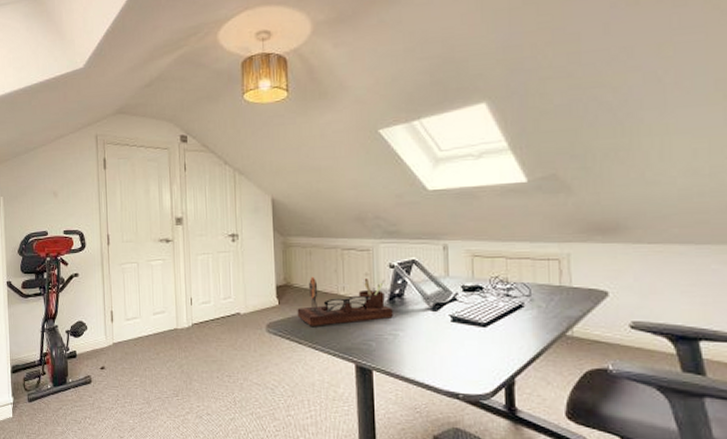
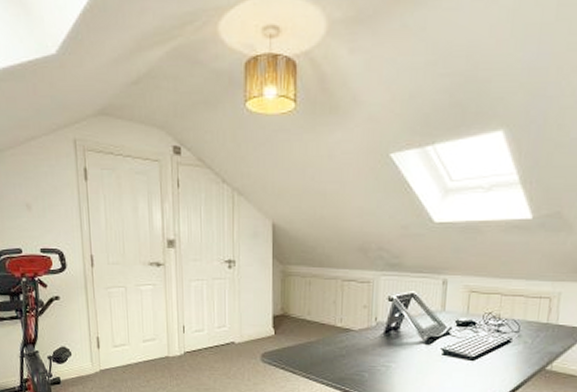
desk organizer: present [297,276,393,326] -> none [293,307,388,357]

